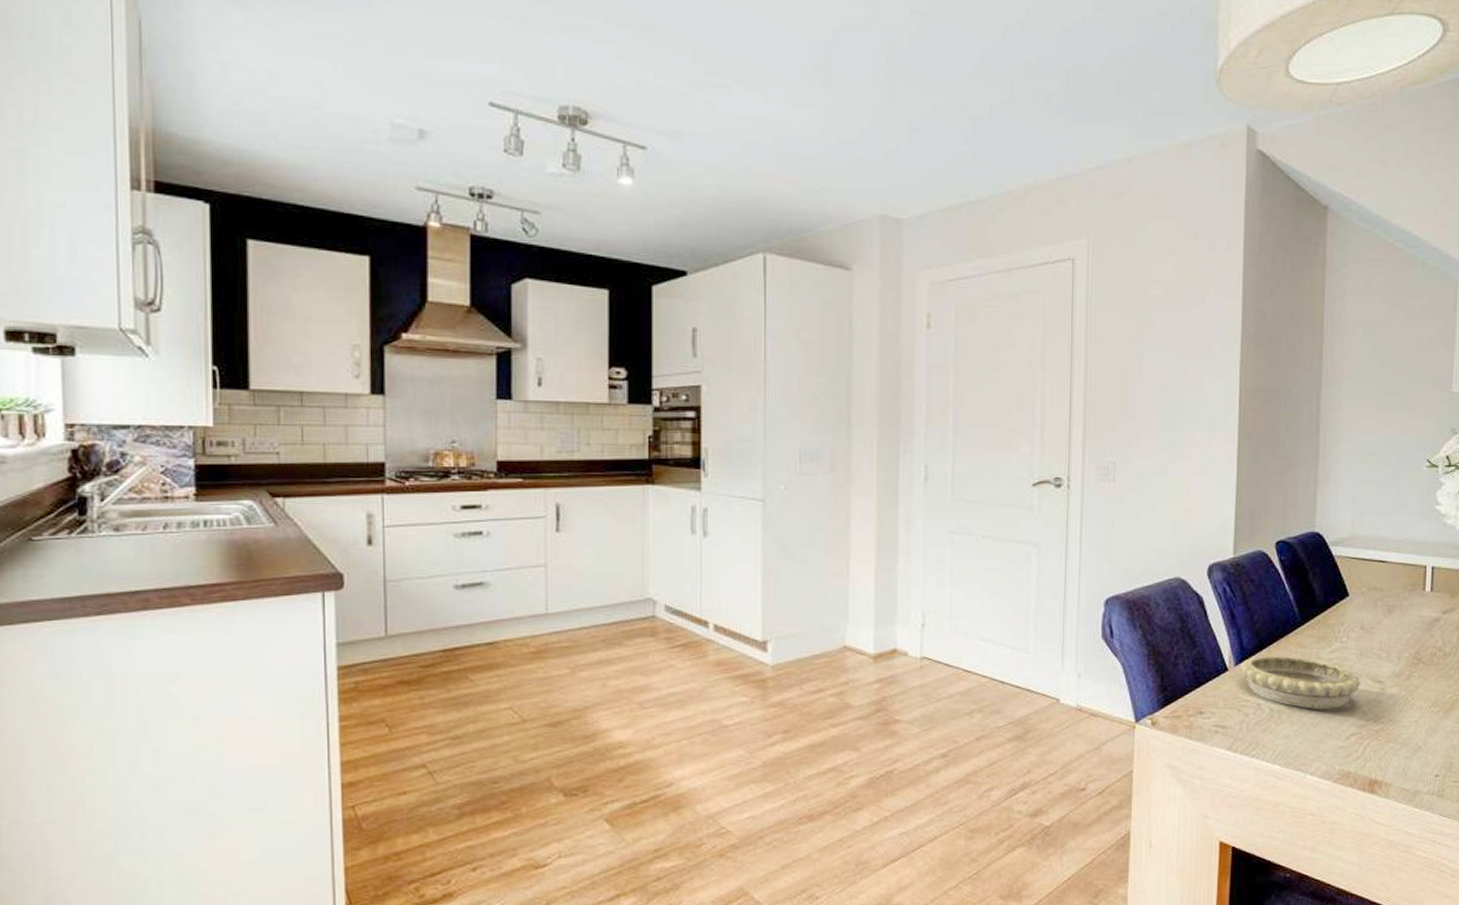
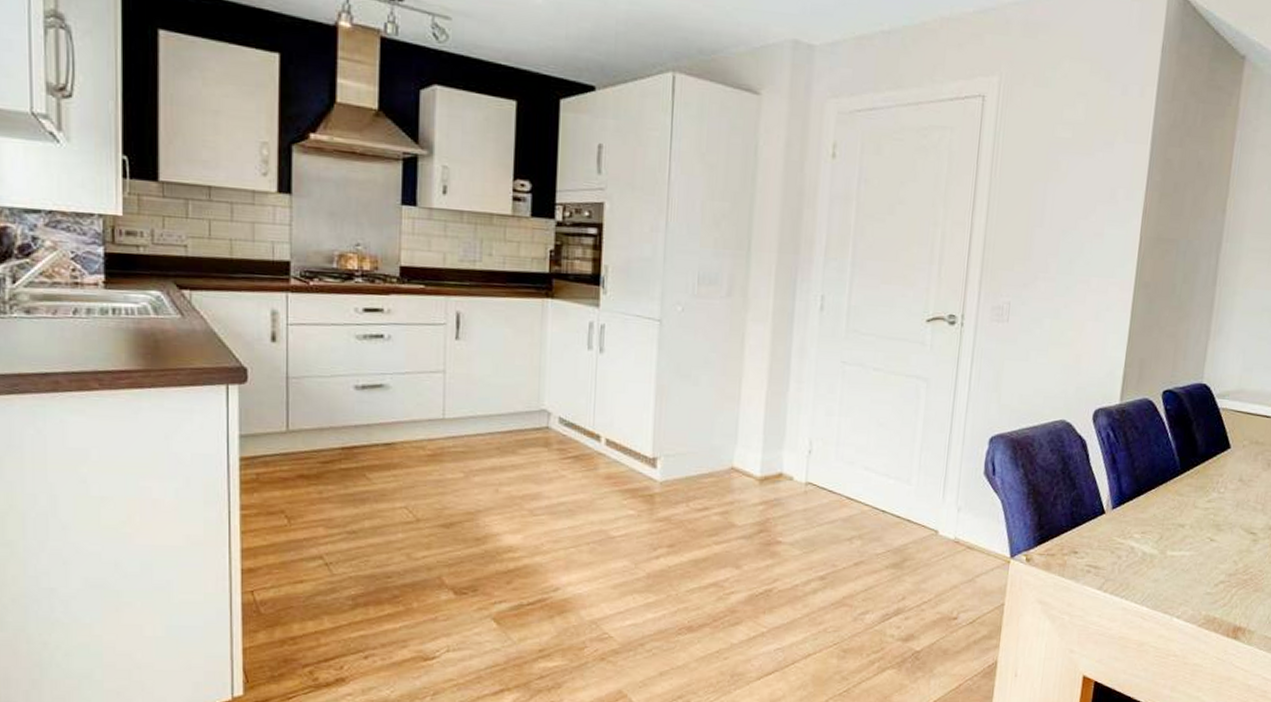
decorative bowl: present [1240,656,1361,709] -> none [1117,502,1235,556]

